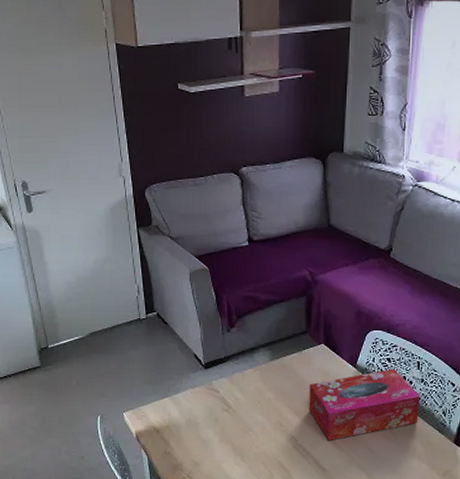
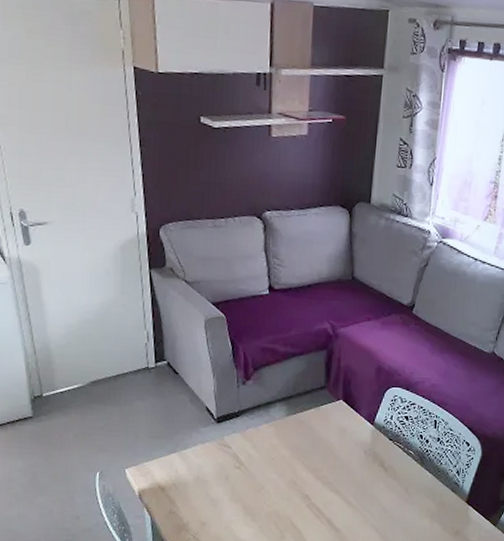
tissue box: present [309,368,421,441] -> none [324,426,436,500]

